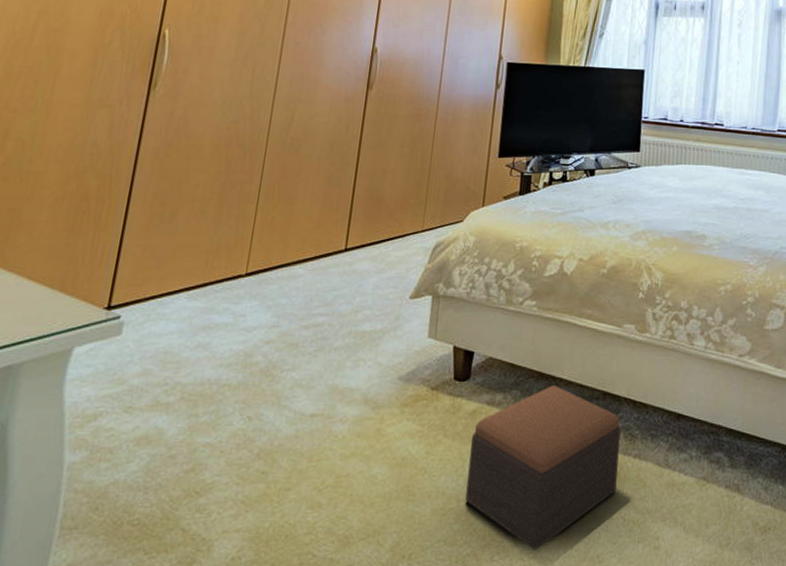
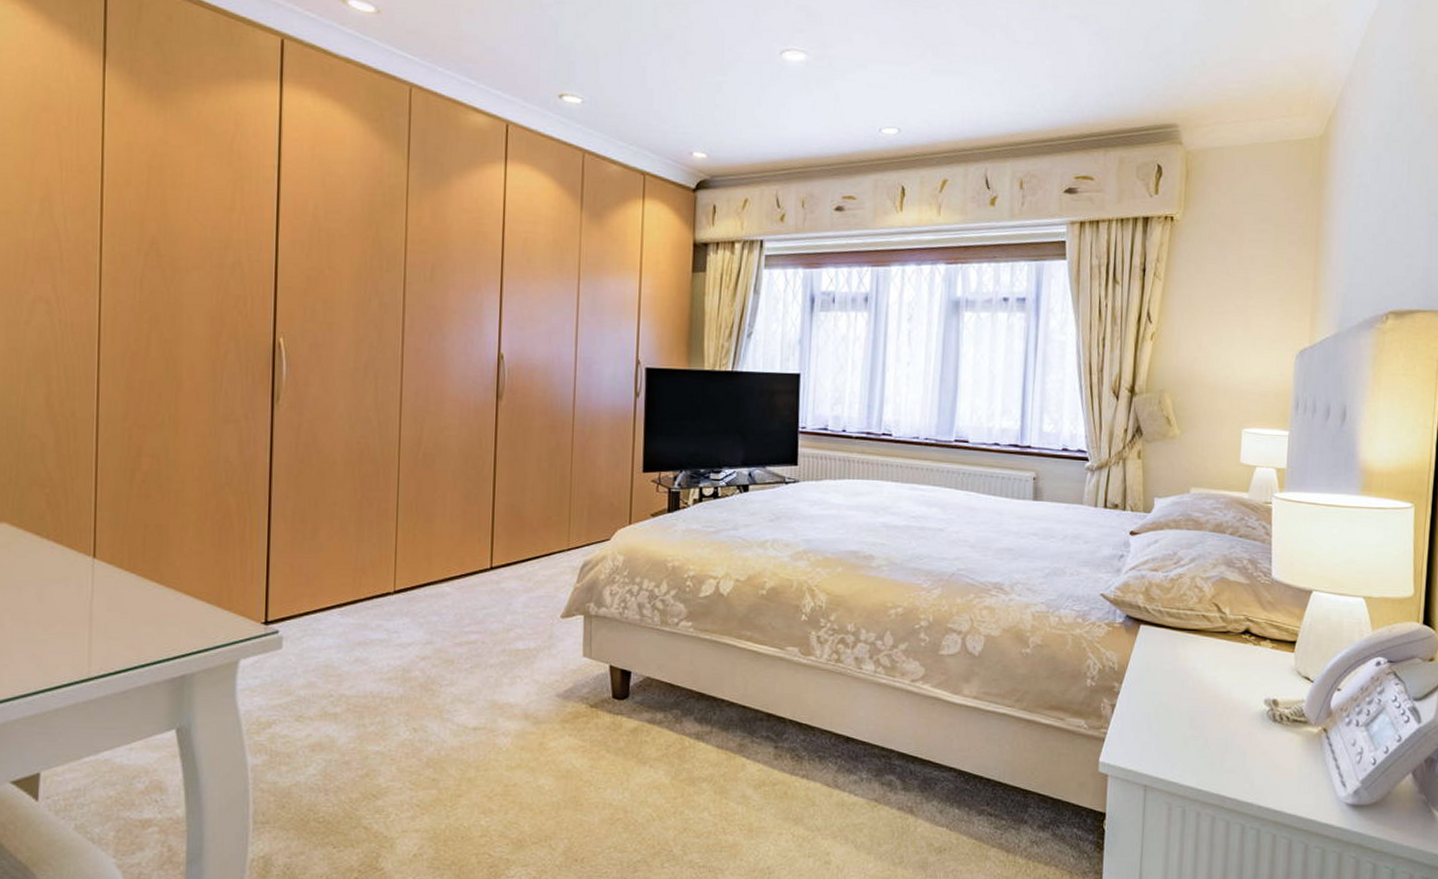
footstool: present [465,385,621,550] -> none [632,706,787,860]

